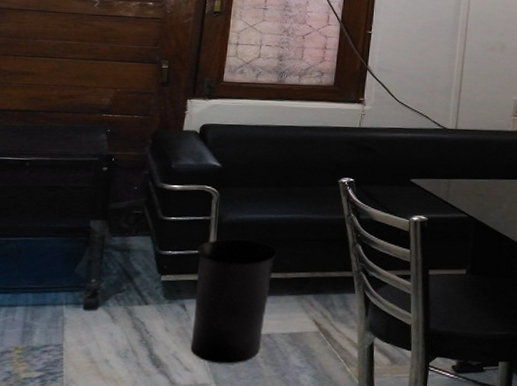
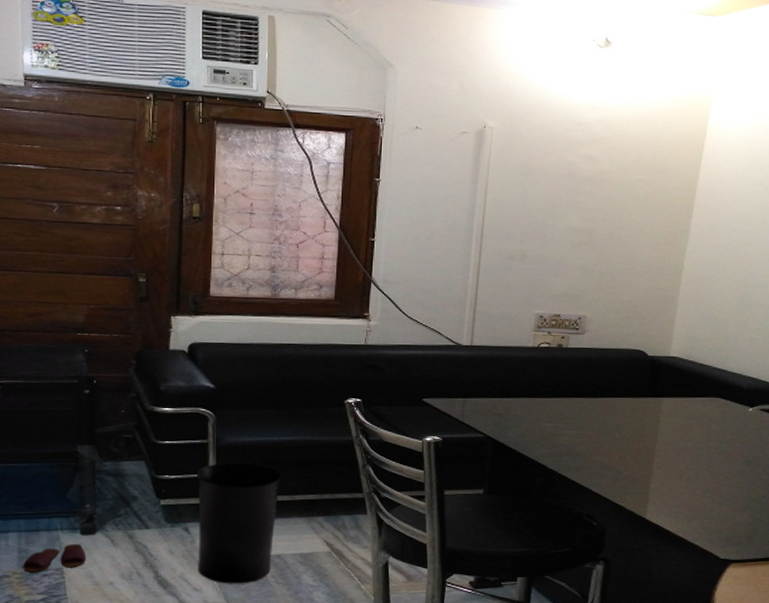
slippers: none [25,318,87,348] -> present [23,543,87,573]

